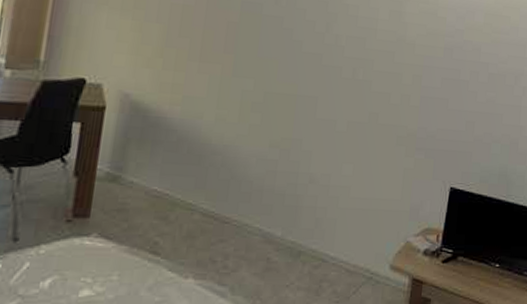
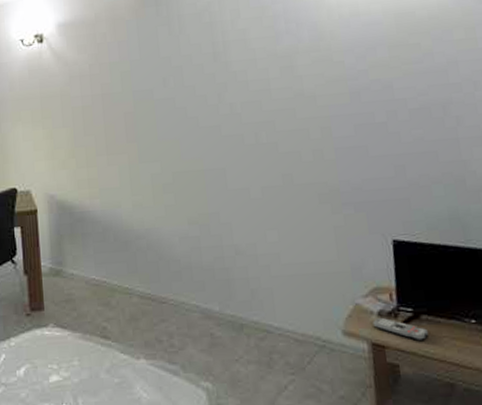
remote control: none [417,255,461,279] -> present [372,317,429,341]

